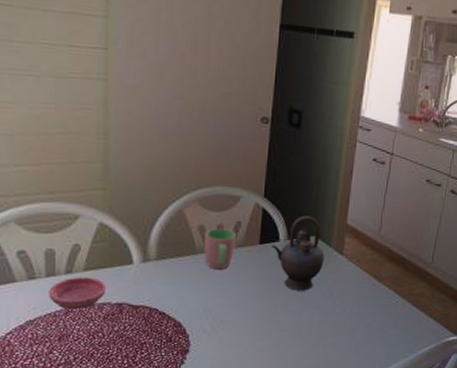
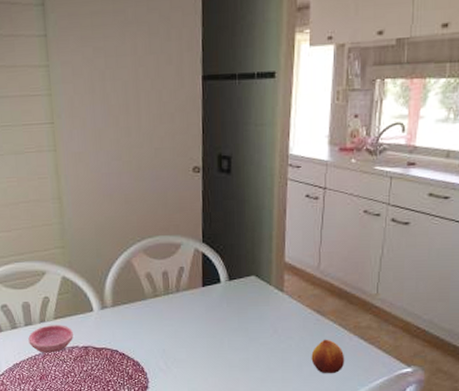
cup: present [204,227,236,270] -> none [152,274,181,312]
teapot: present [271,216,325,291] -> none [214,257,265,329]
fruit: none [364,304,397,341] -> present [311,339,345,374]

